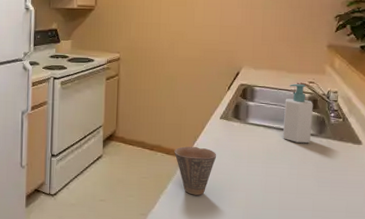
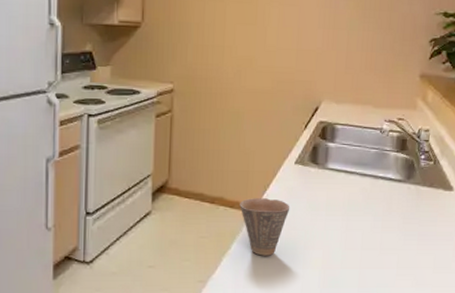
soap bottle: present [283,83,313,143] -> none [367,120,402,191]

